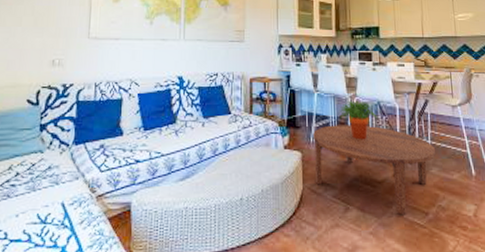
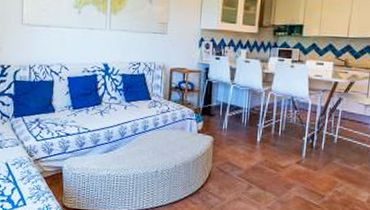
coffee table: present [313,125,436,214] -> none [223,115,342,195]
potted plant: present [338,100,382,140] -> none [251,94,294,130]

